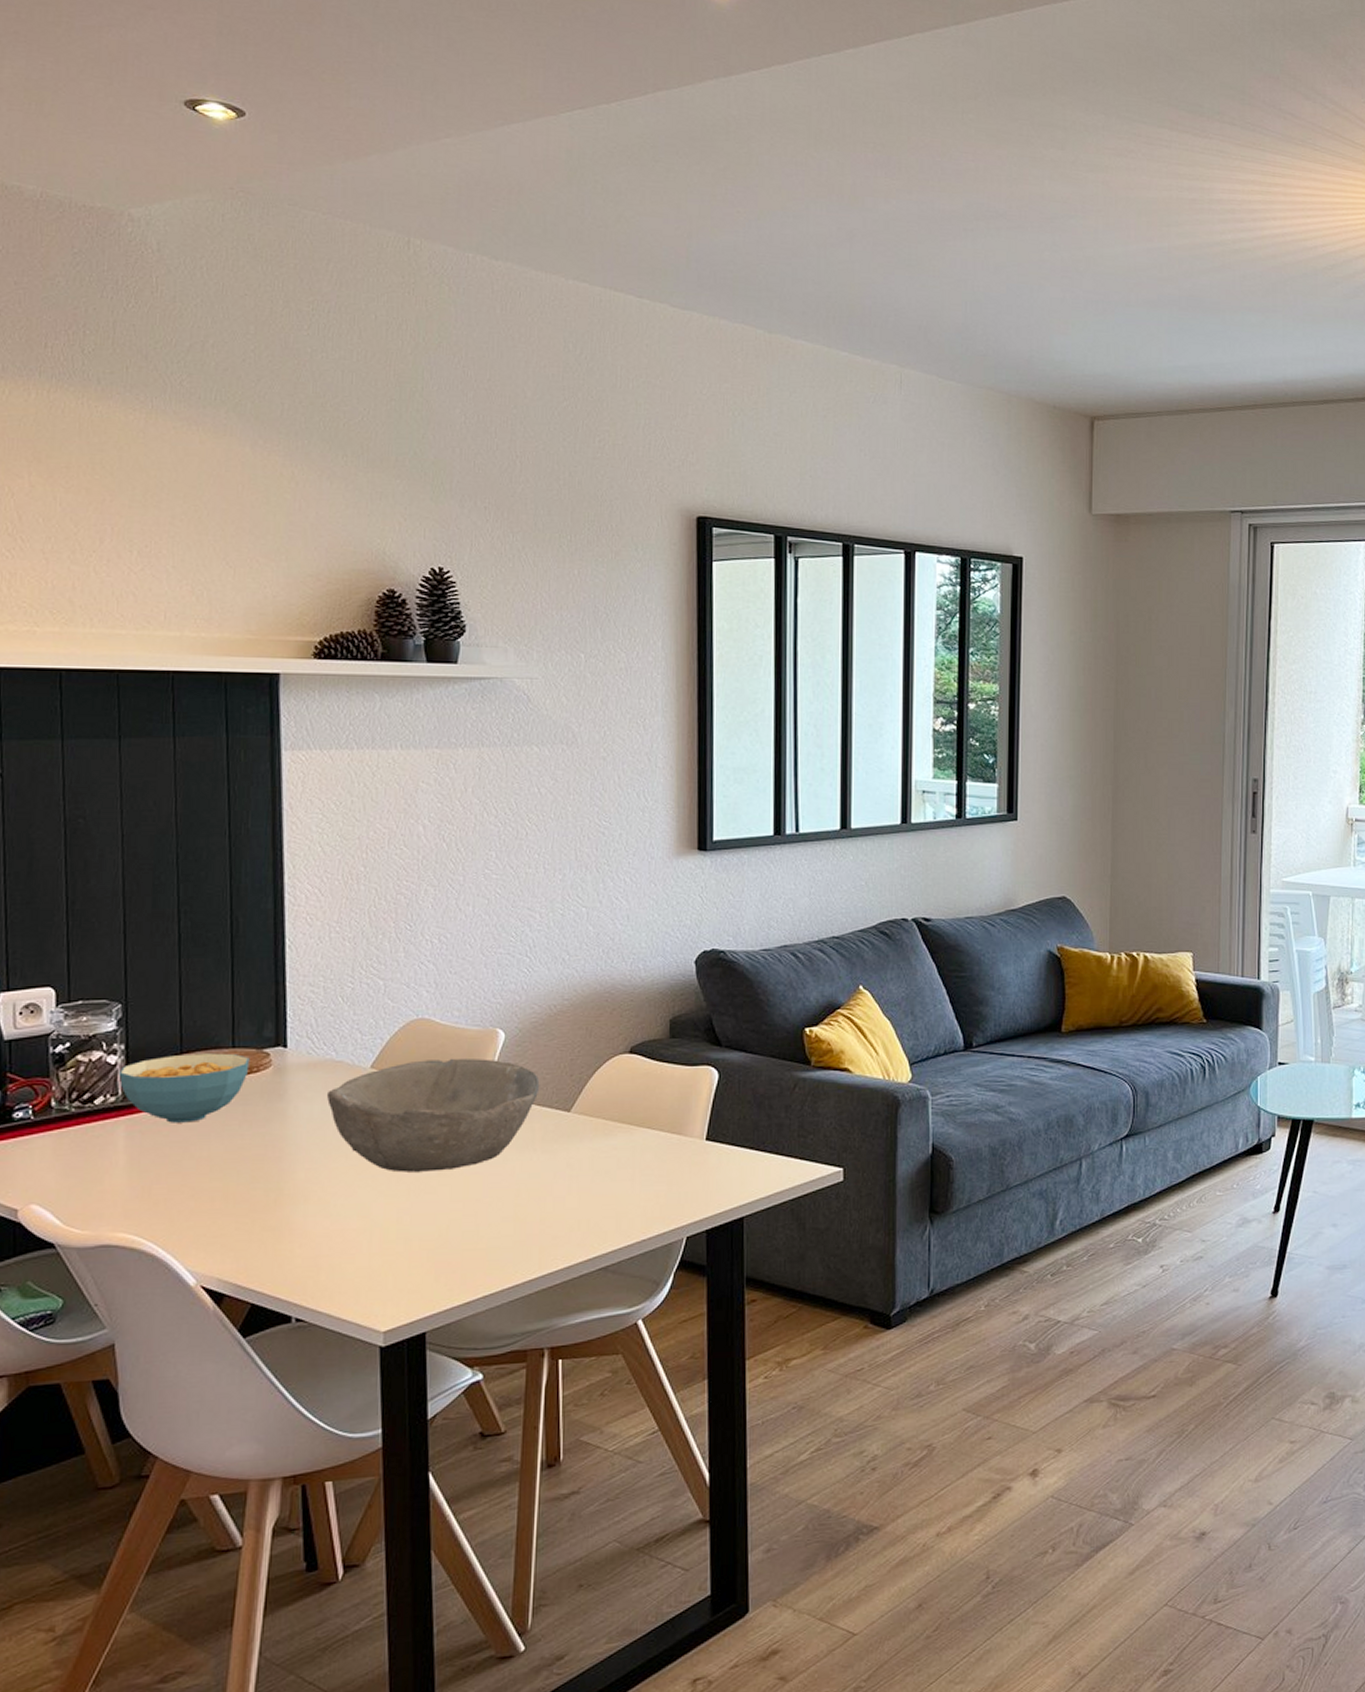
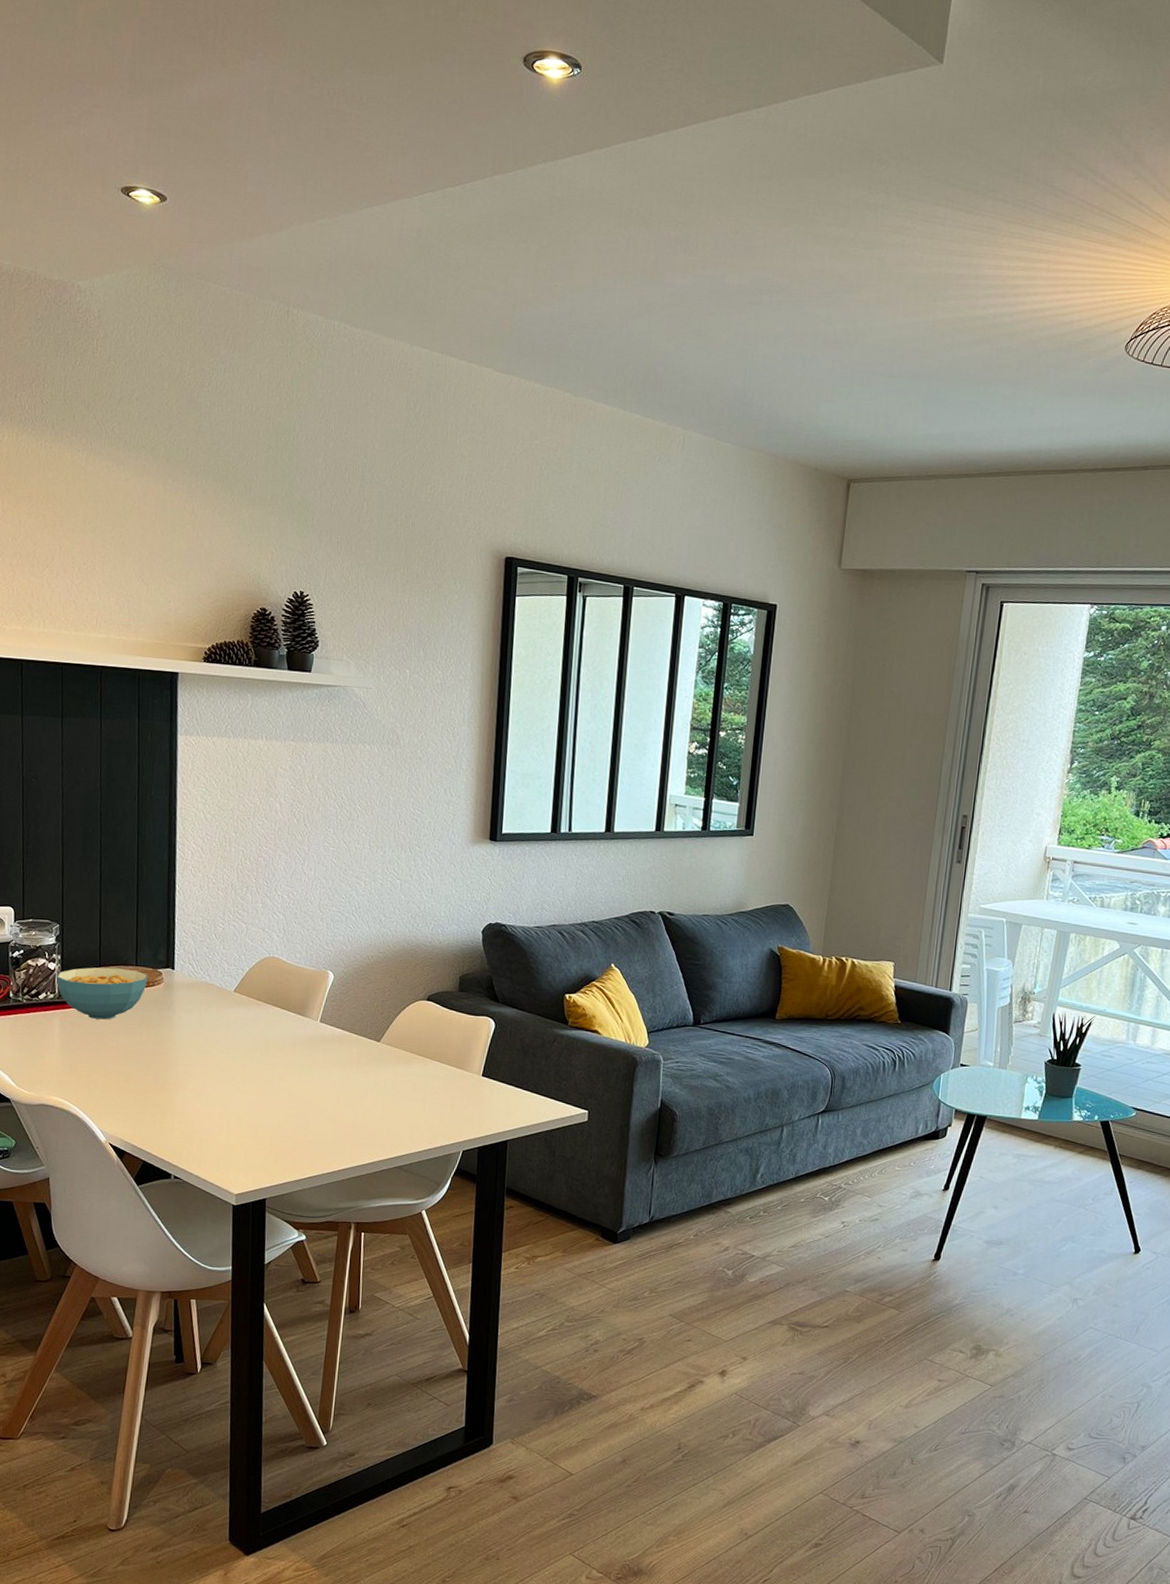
bowl: present [326,1058,540,1172] -> none [201,989,358,1077]

